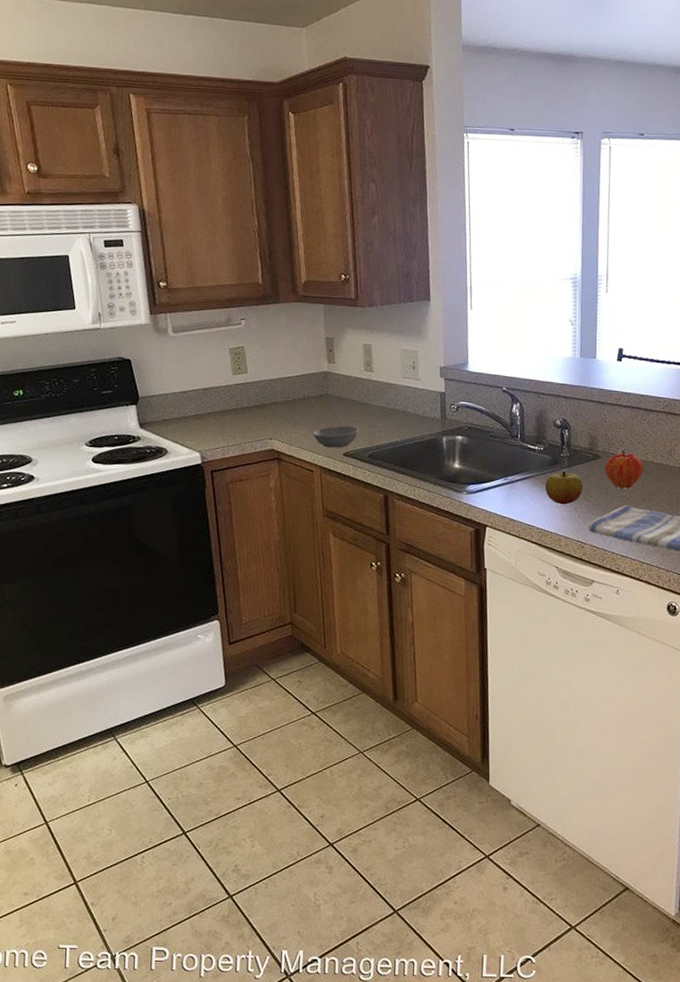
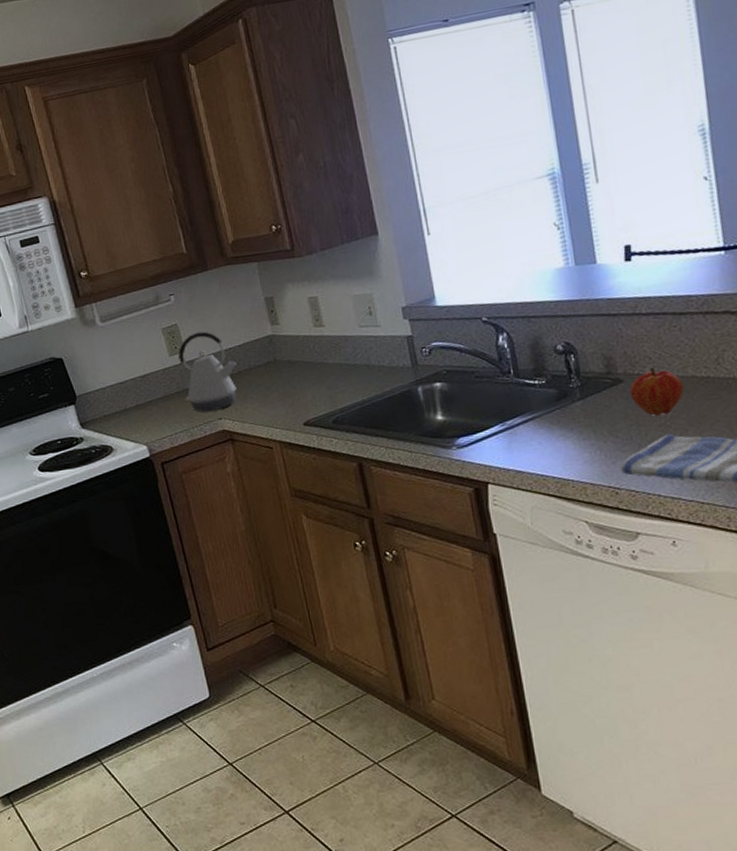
kettle: none [241,357,293,431] -> present [178,331,237,412]
bowl: present [313,425,358,448] -> none [266,390,317,420]
apple: present [545,470,584,505] -> none [555,403,606,446]

